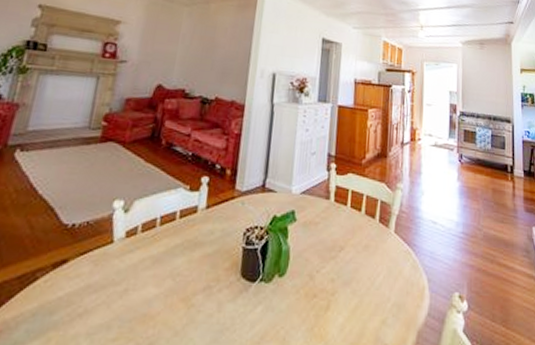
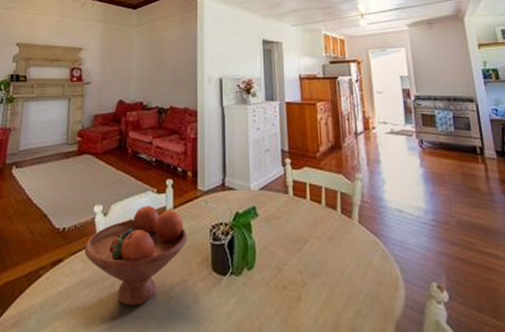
fruit bowl: none [95,203,218,314] -> present [84,205,187,306]

